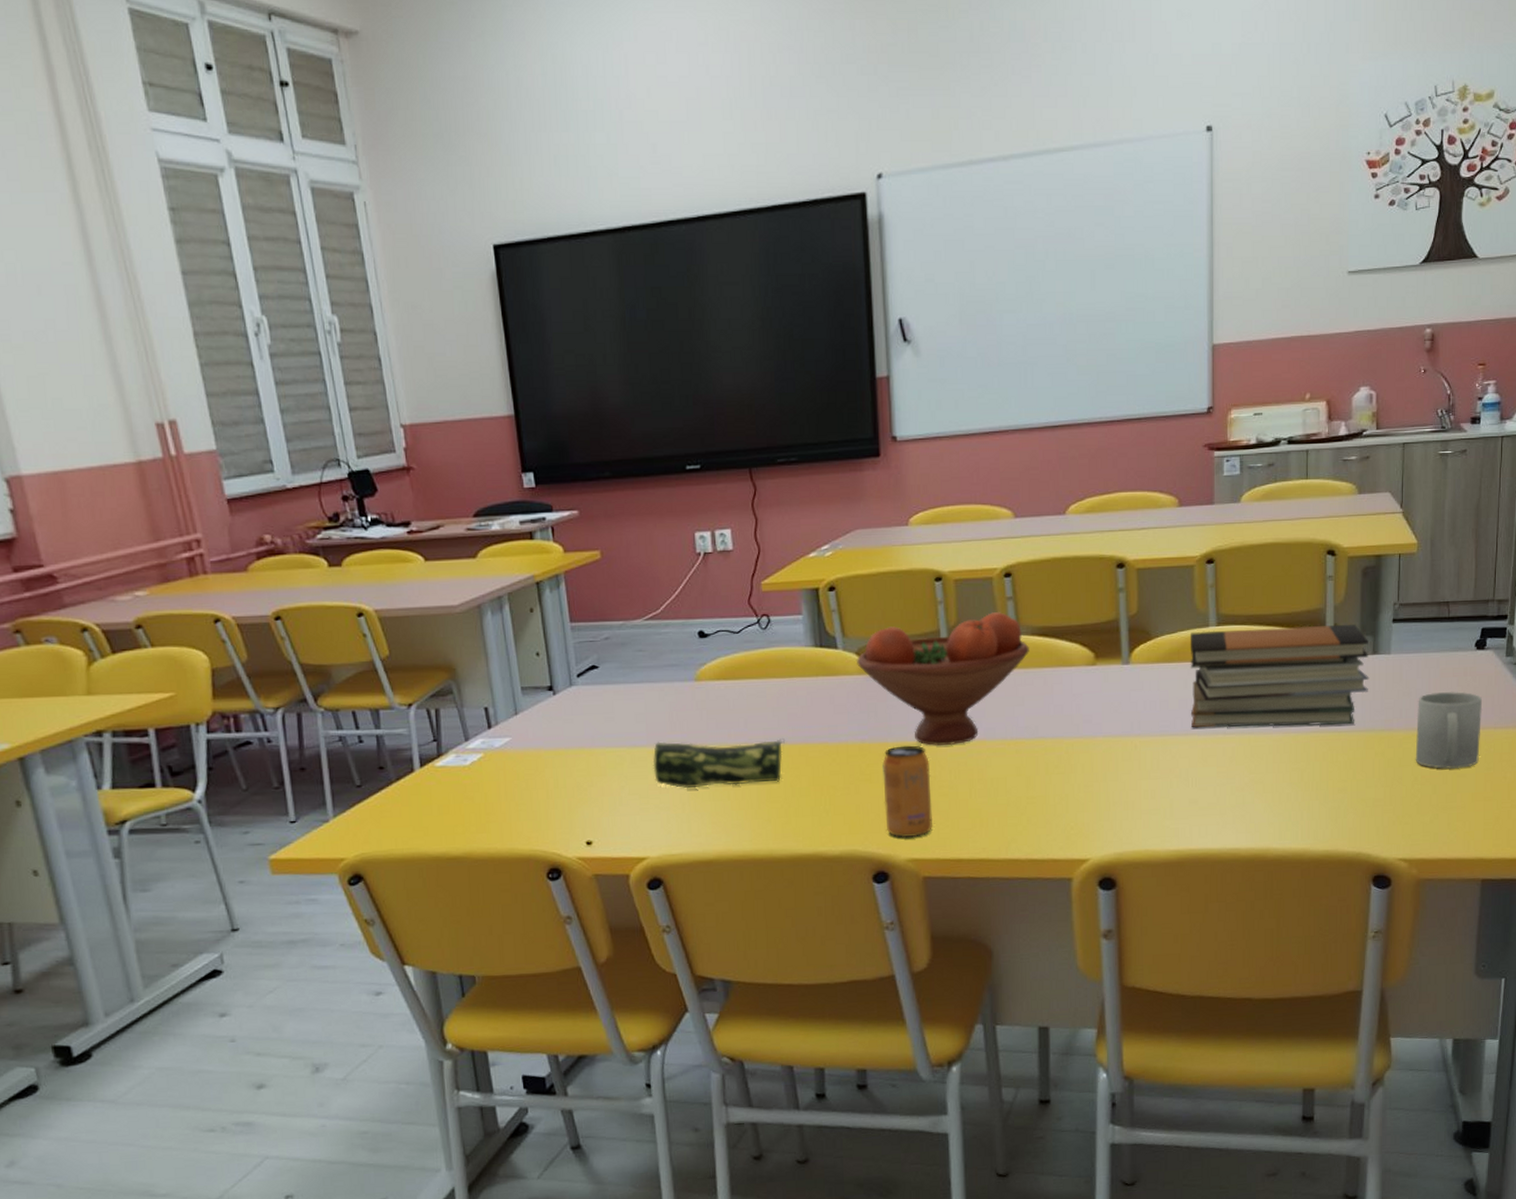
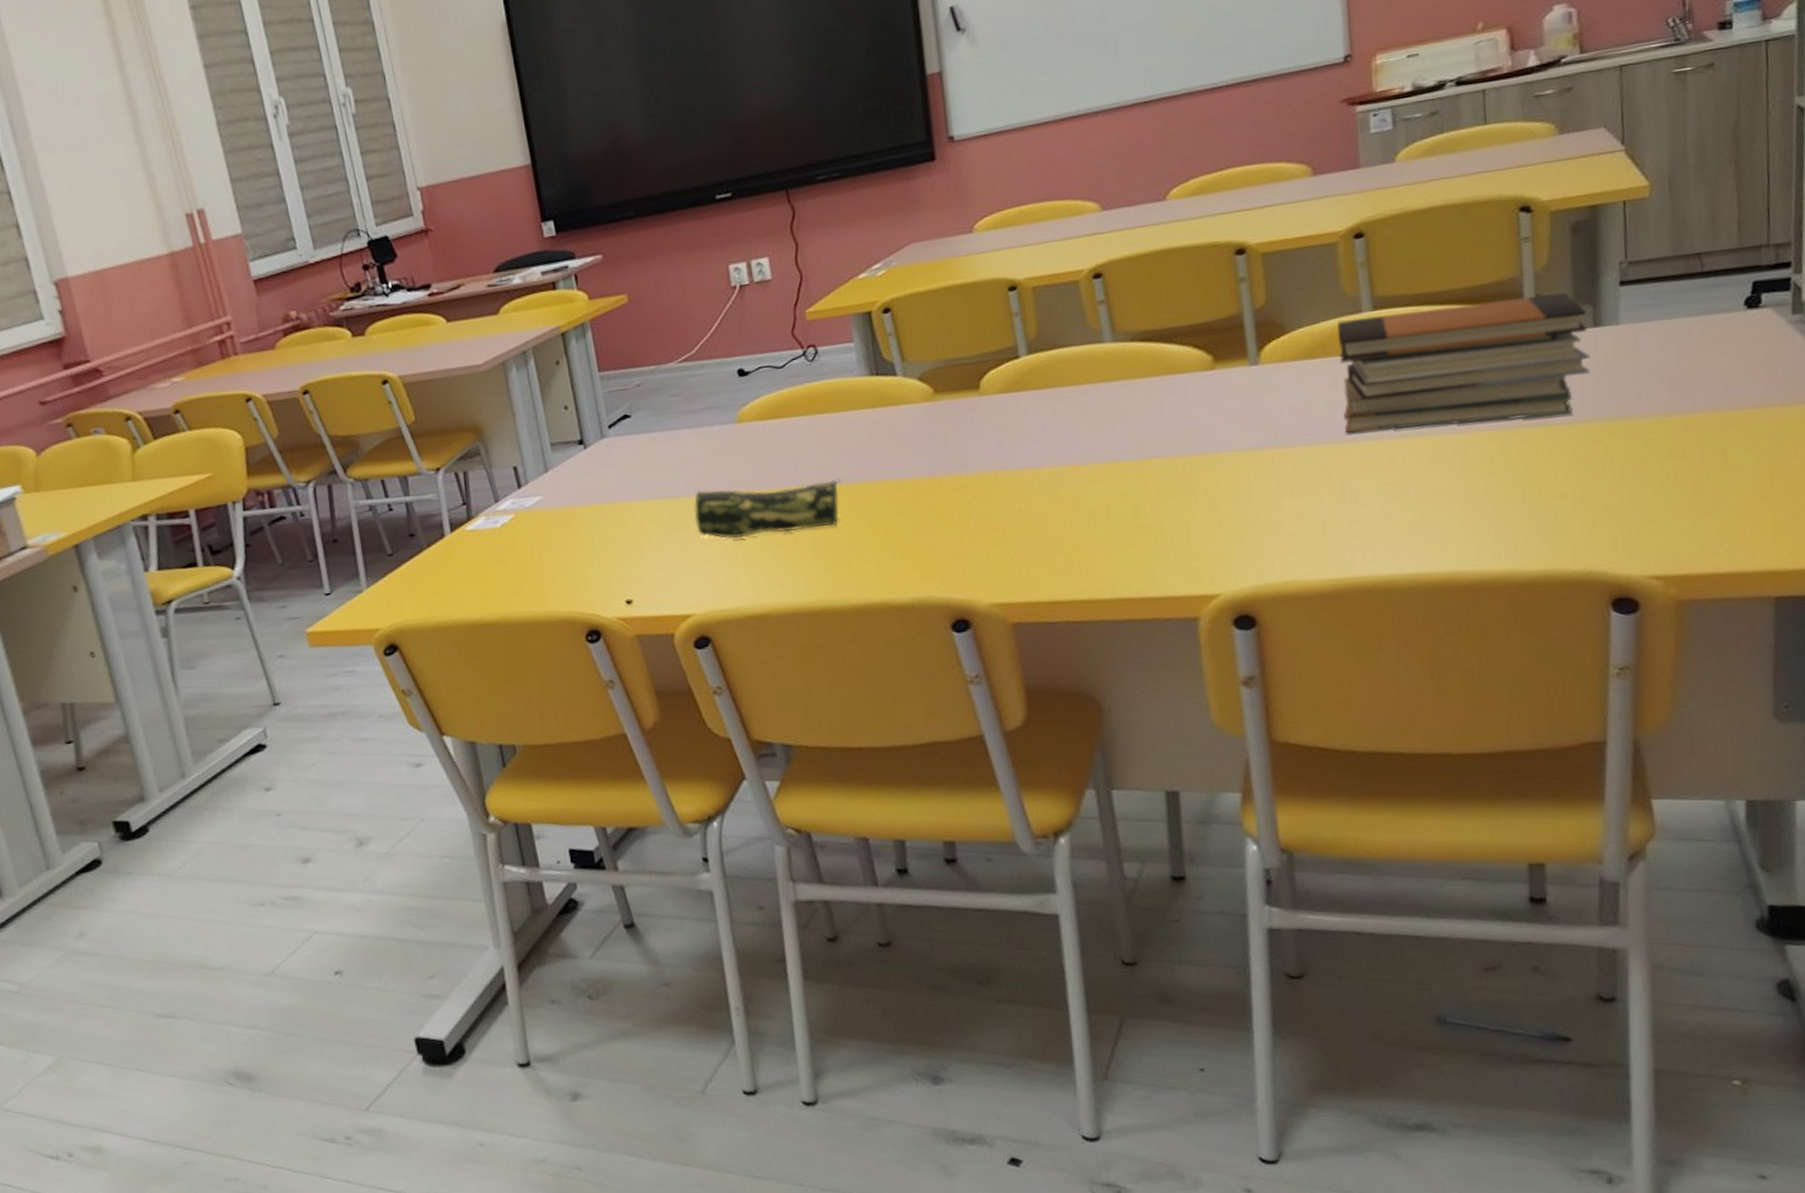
fruit bowl: present [856,611,1029,746] -> none [918,317,1129,476]
beverage can: present [882,745,934,838] -> none [956,476,1022,581]
mug: present [1415,691,1483,770] -> none [1663,362,1762,461]

